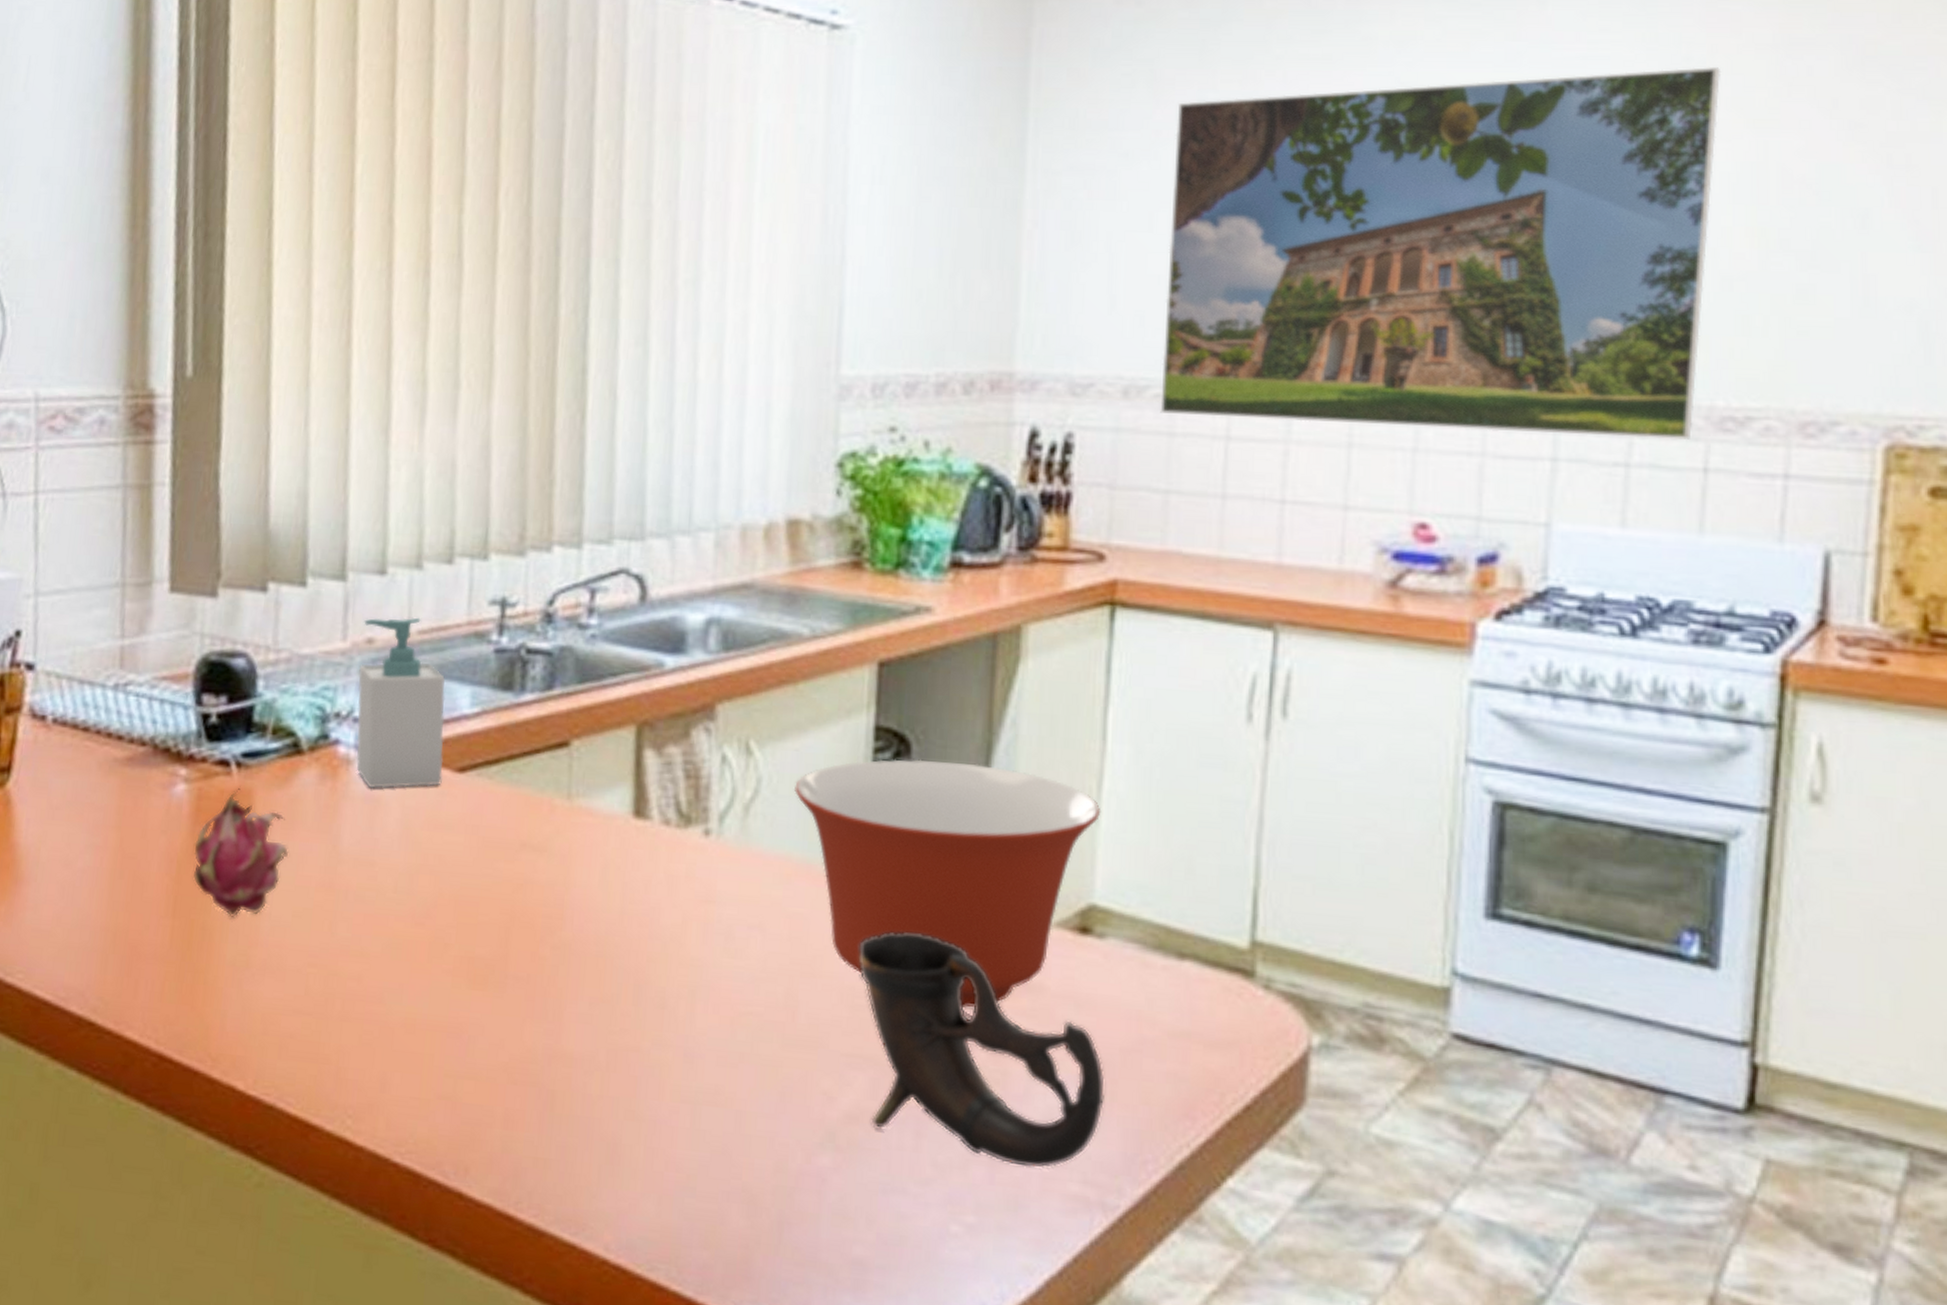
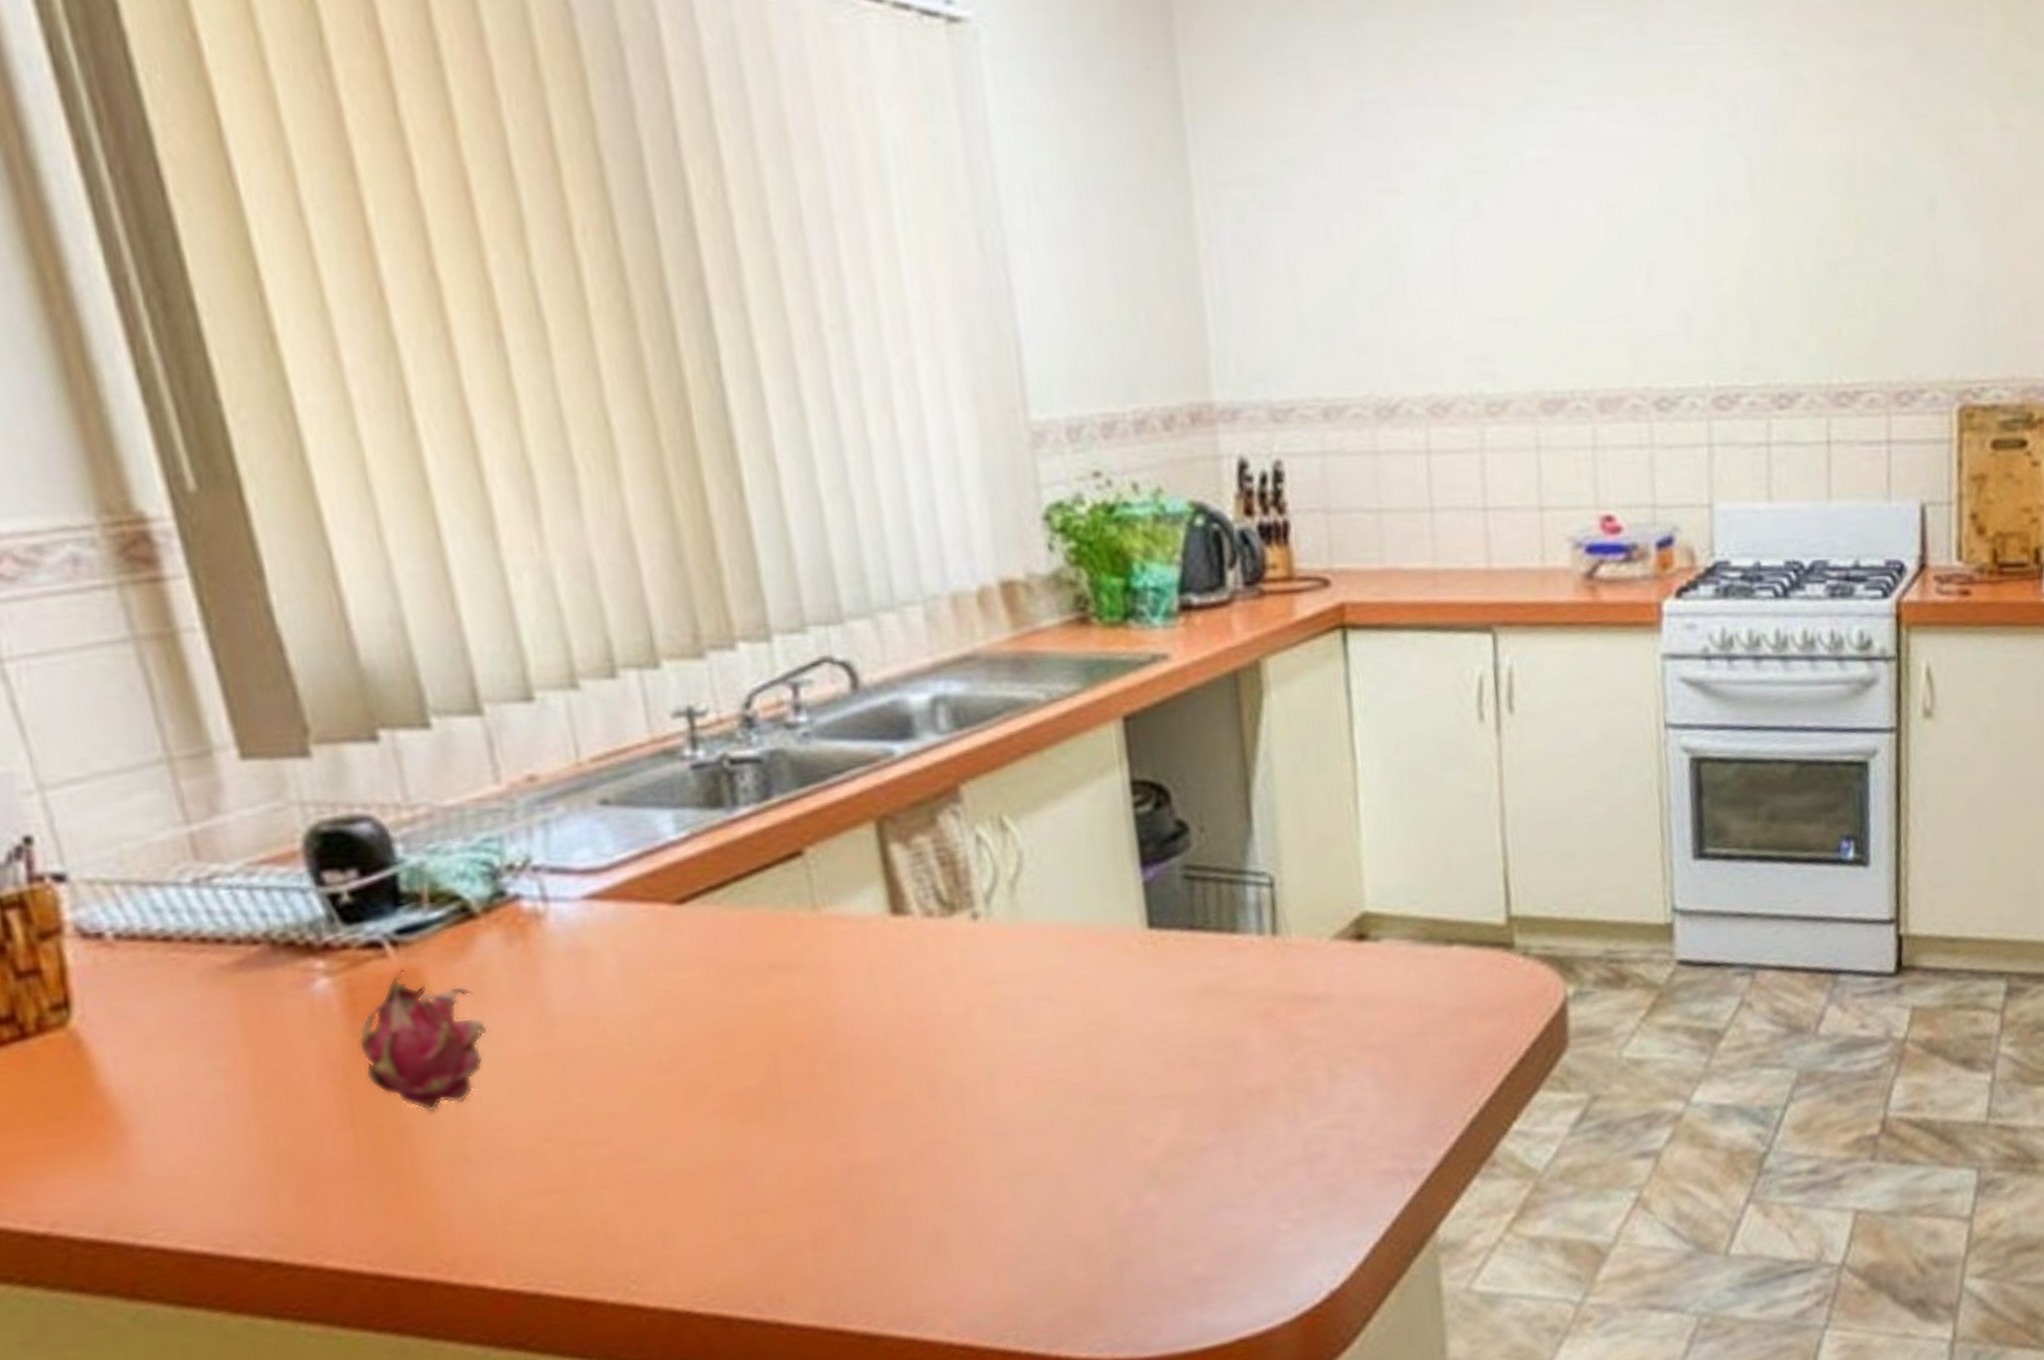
soap bottle: present [356,617,446,789] -> none [518,743,660,940]
mixing bowl: present [794,759,1101,1010] -> none [1058,801,1361,1032]
cup: present [859,931,1106,1169] -> none [1151,970,1401,1159]
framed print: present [1160,66,1722,441] -> none [1336,60,1816,433]

